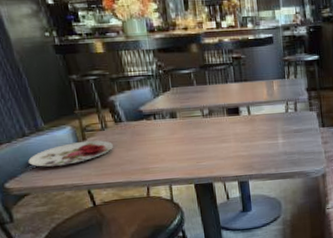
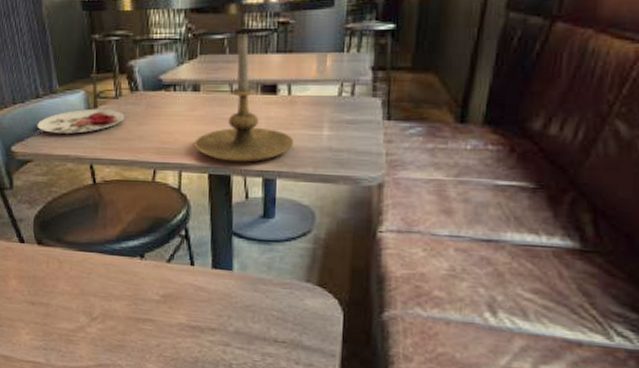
candle holder: none [178,67,259,172] -> present [194,33,295,163]

